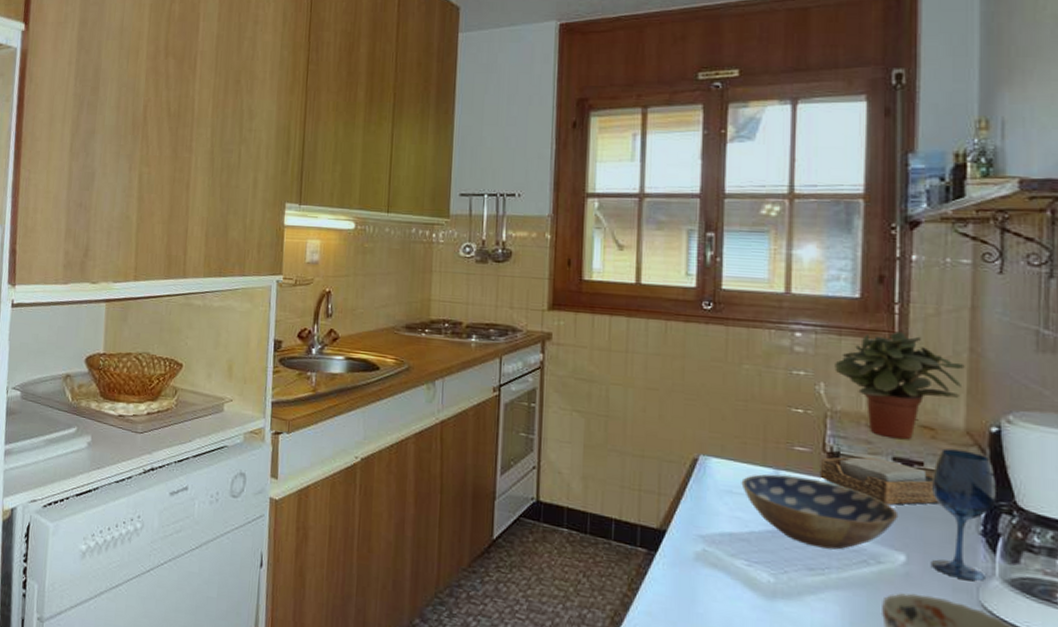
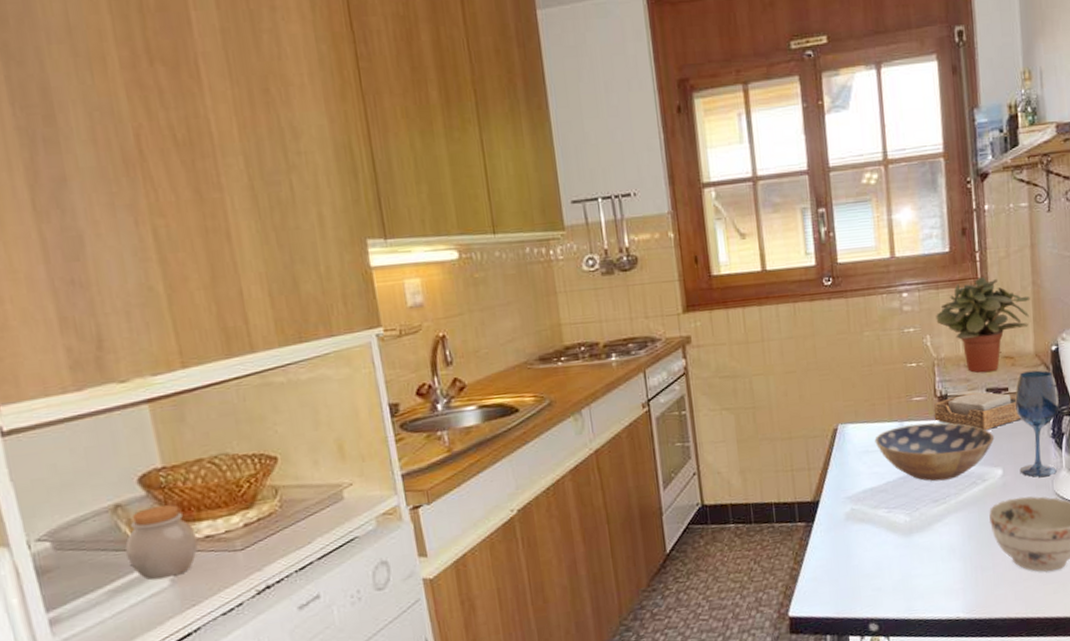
jar: none [64,382,114,442] -> present [125,504,199,581]

